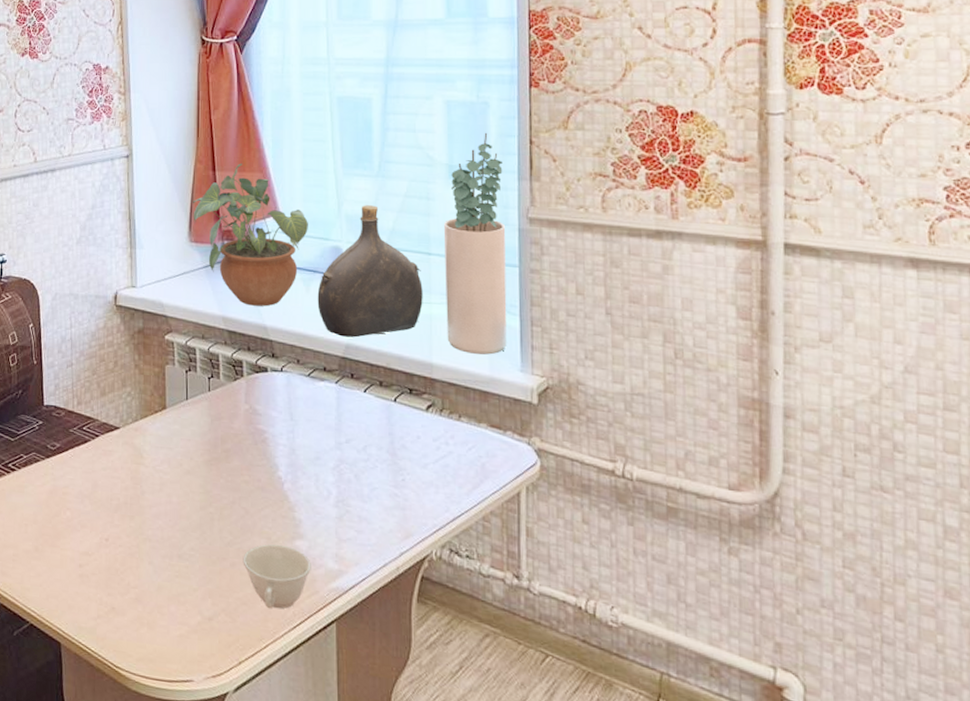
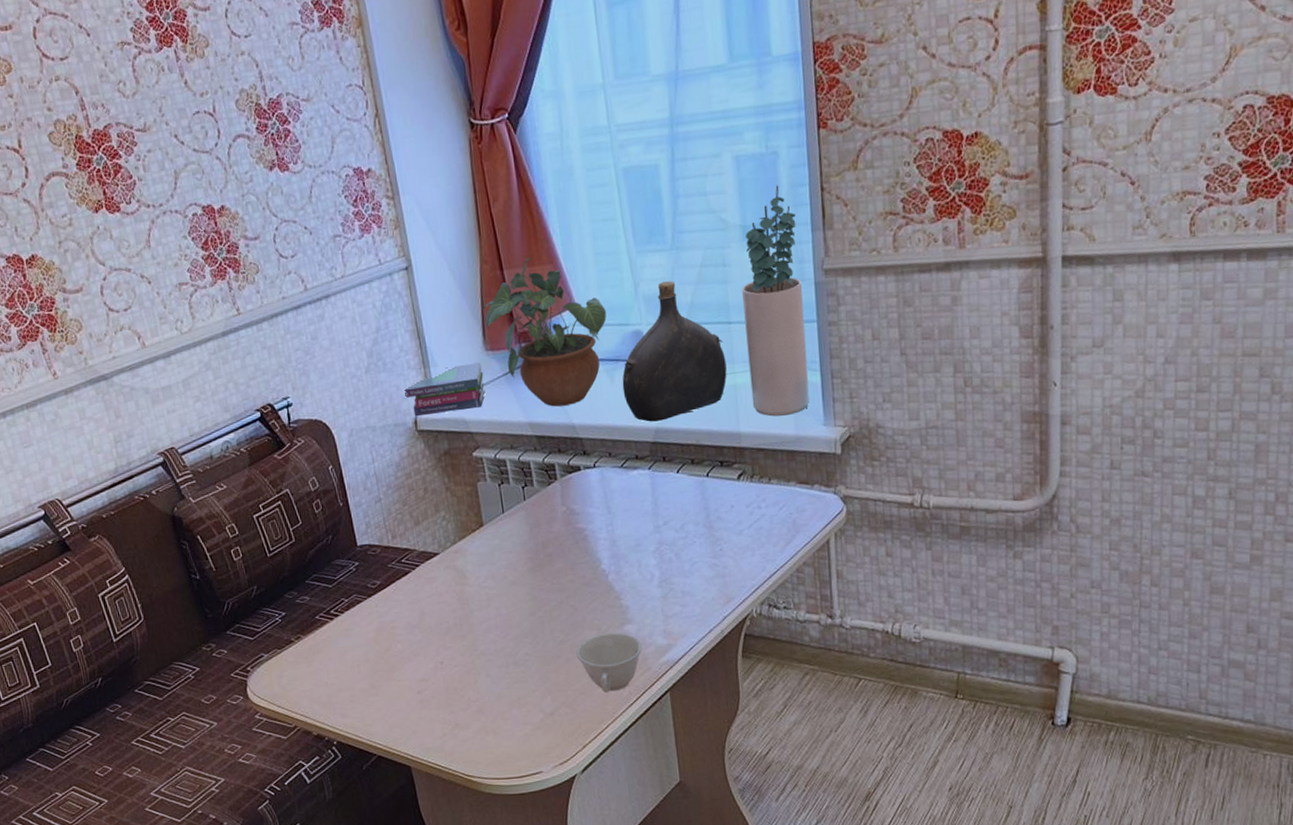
books: none [107,251,185,294] -> present [403,362,486,417]

